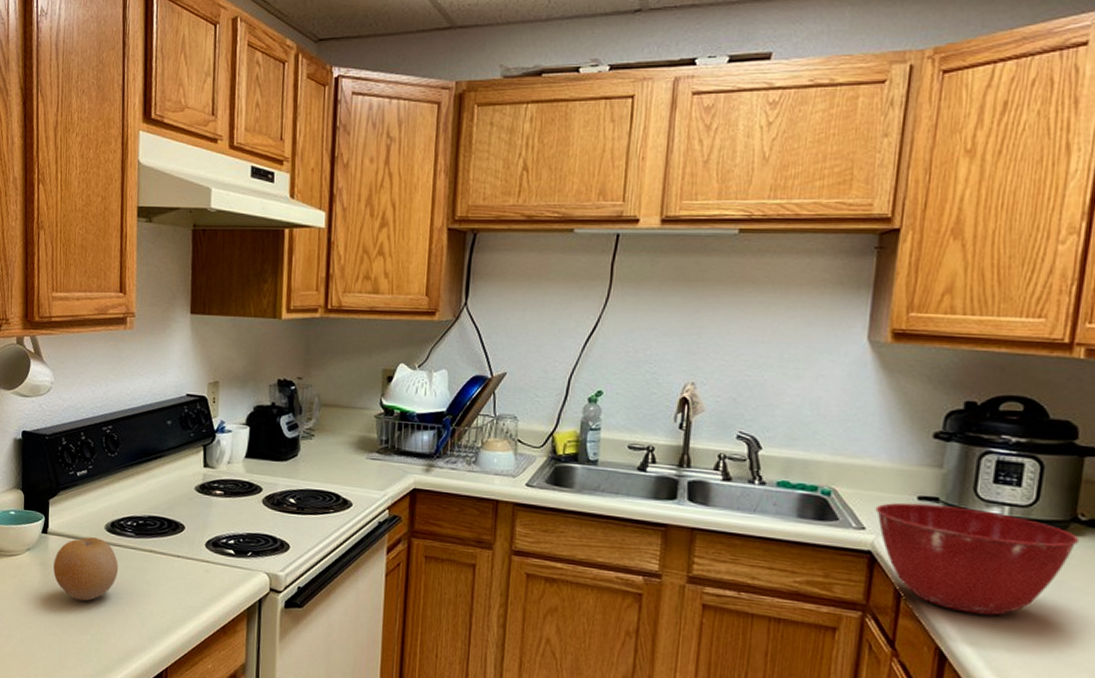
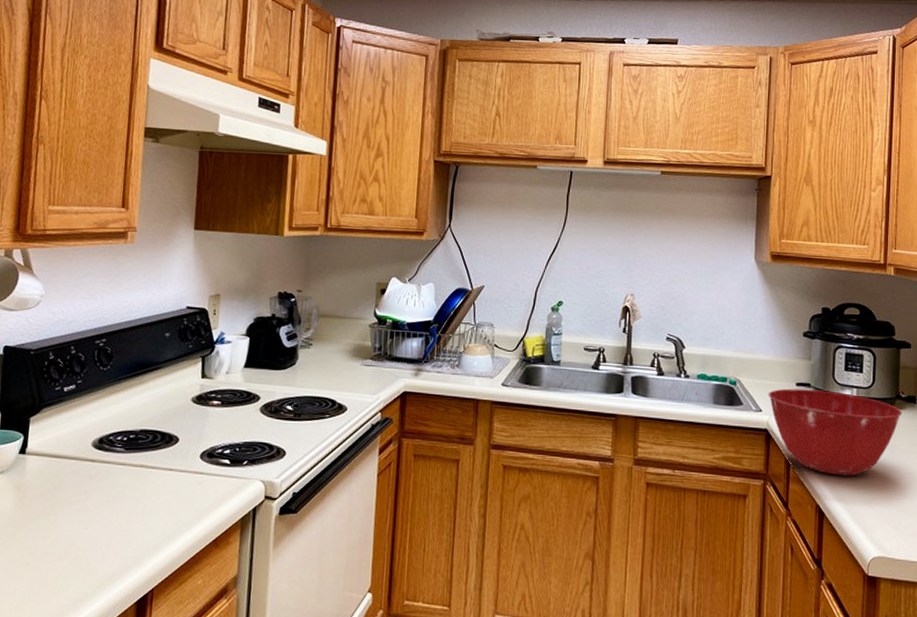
fruit: present [53,537,119,602] -> none [29,455,105,525]

